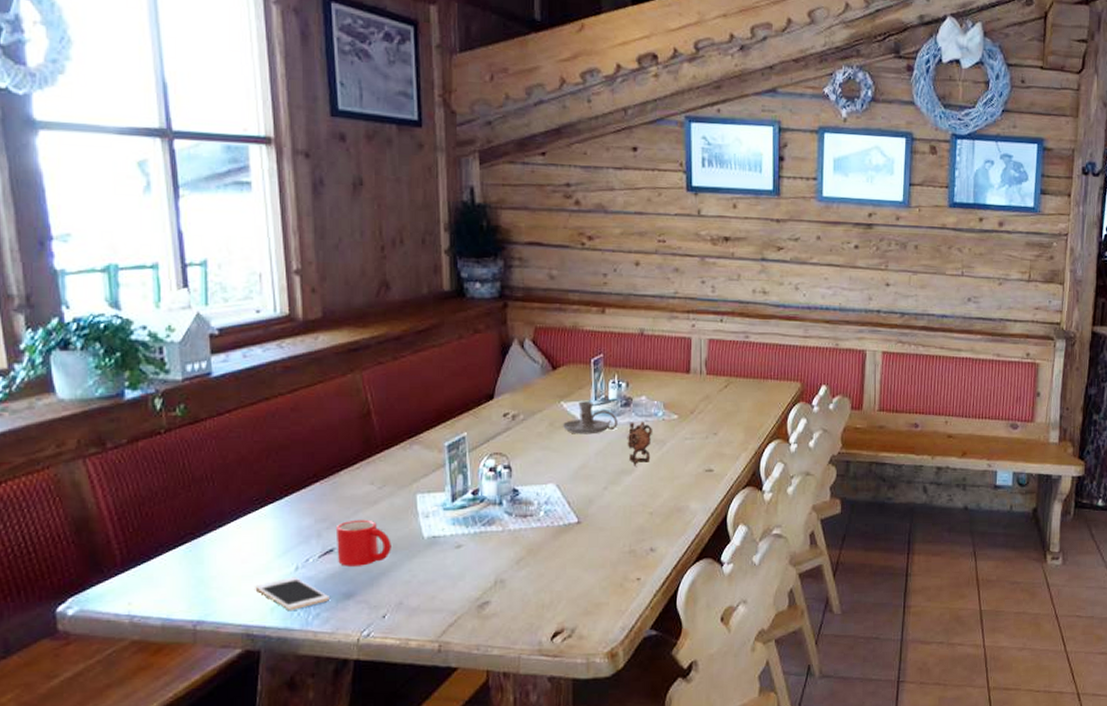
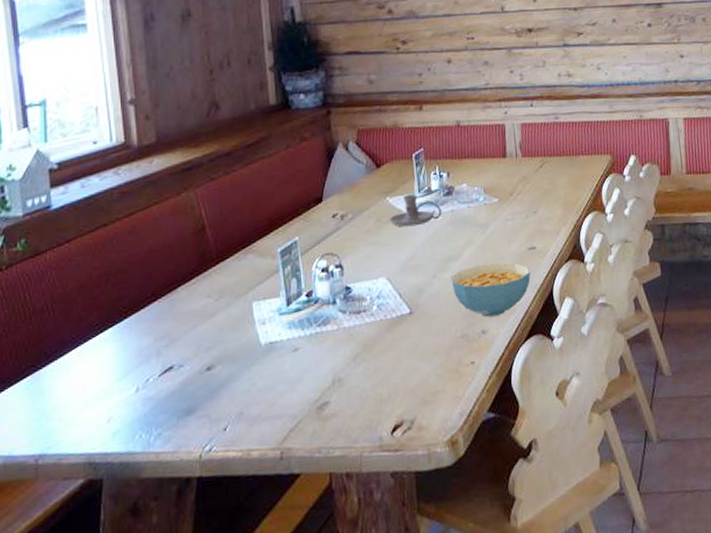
cell phone: present [255,577,329,610] -> none [96,398,170,433]
mug: present [335,519,391,566] -> none [174,332,230,382]
cereal bowl: none [622,482,705,535] -> present [451,262,531,317]
teapot: present [627,421,652,466] -> none [452,207,475,252]

